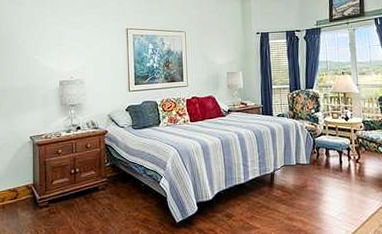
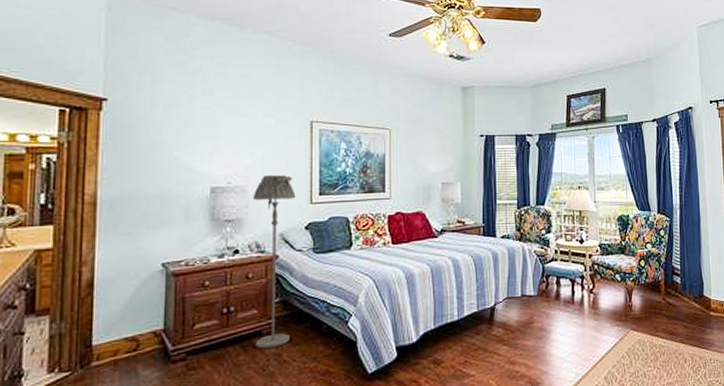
floor lamp: none [89,70,118,201] -> present [253,175,296,349]

